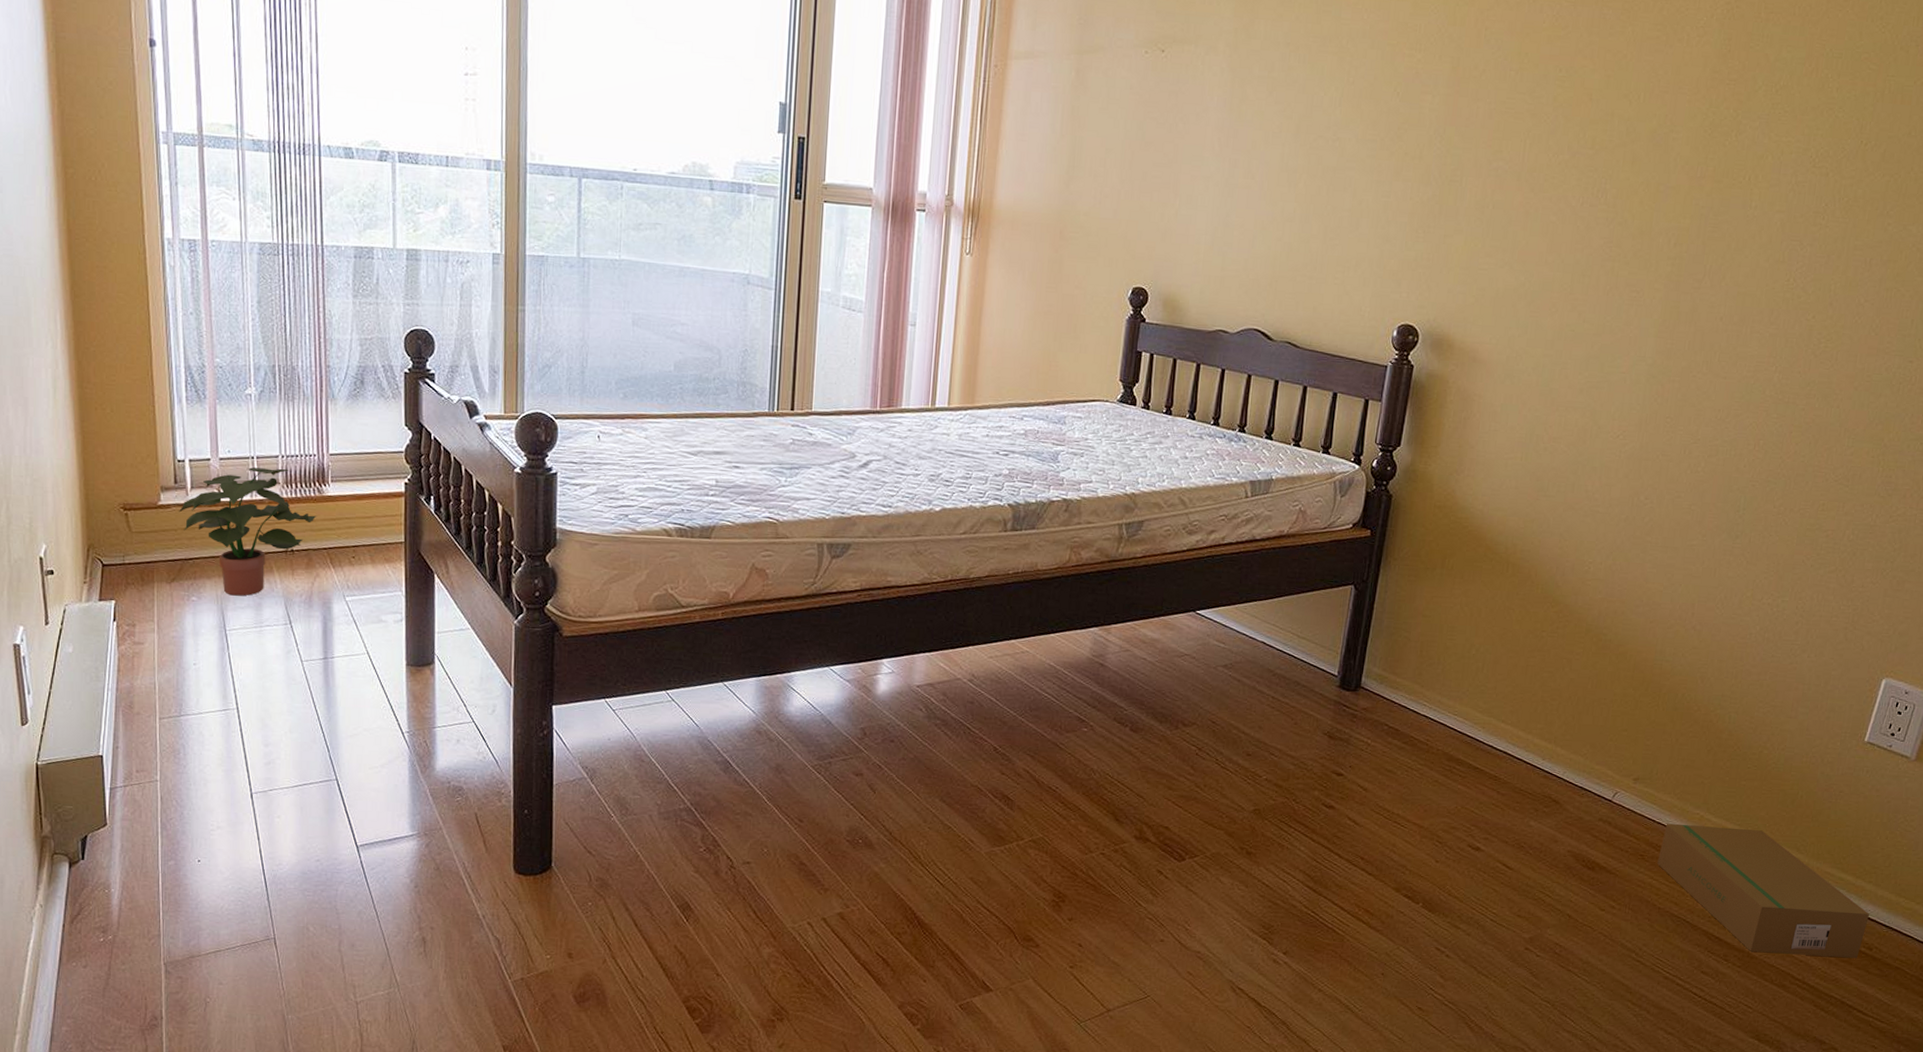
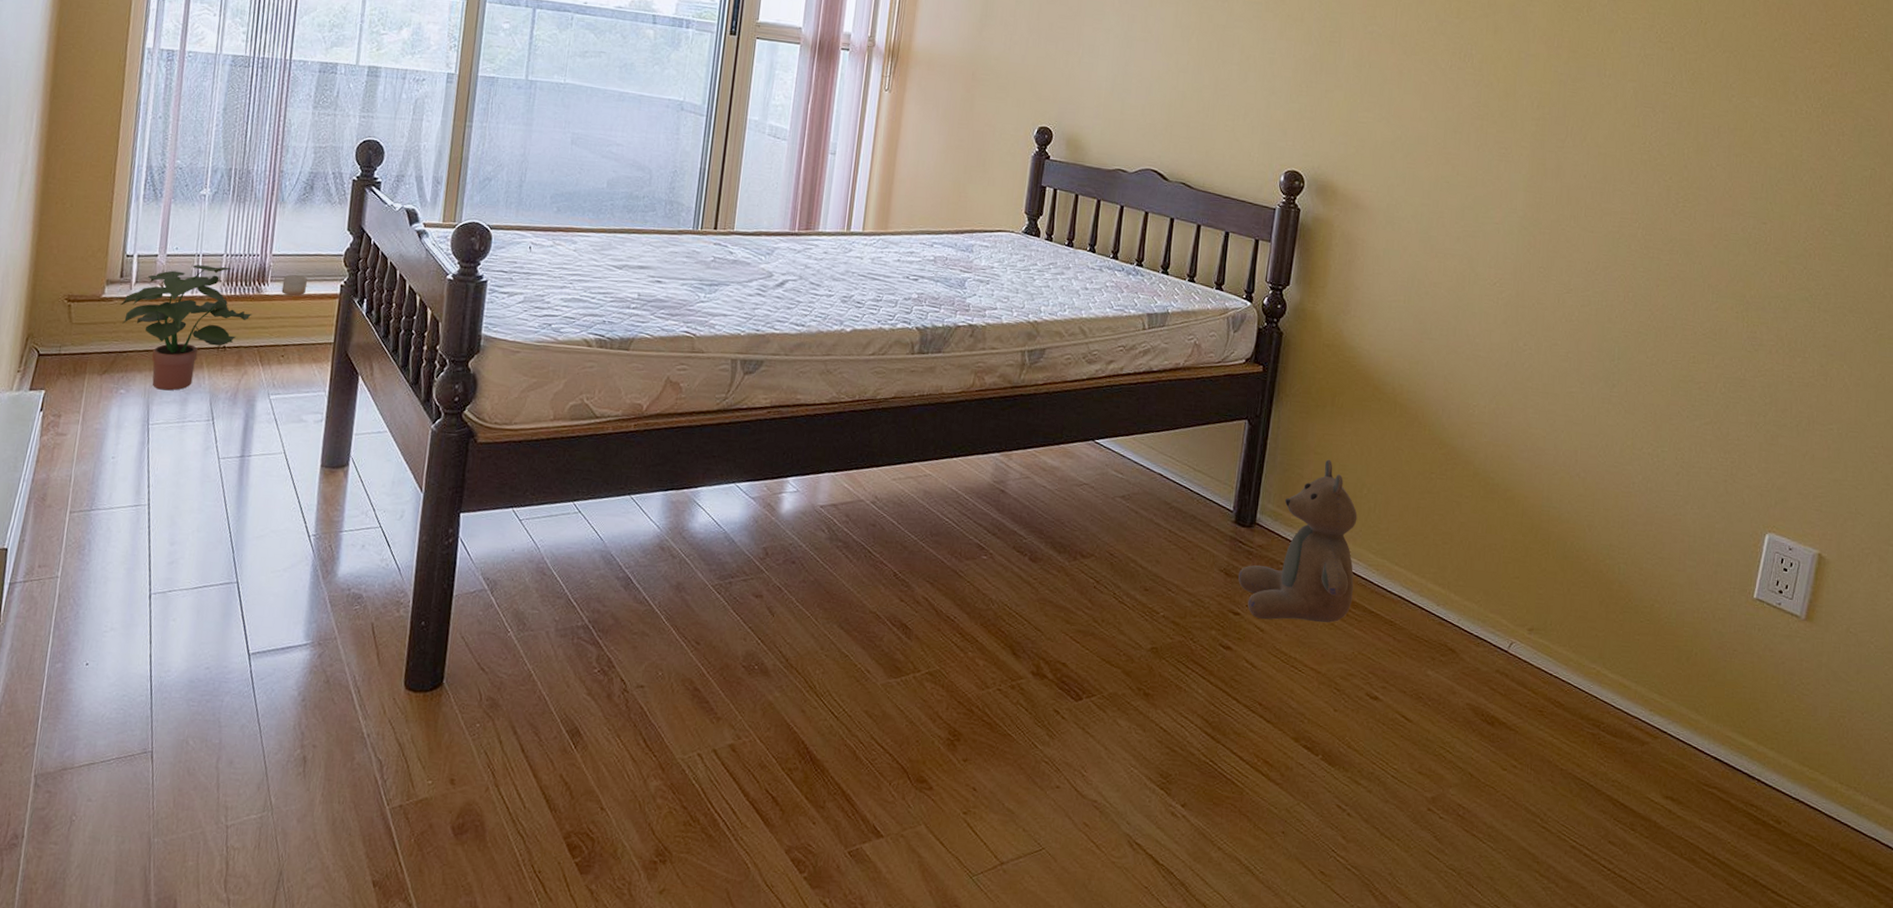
candle: none [344,473,369,496] -> present [281,274,307,297]
teddy bear: none [1342,621,1465,780] -> present [1238,459,1358,623]
box: present [1657,823,1869,959] -> none [1557,677,1774,833]

